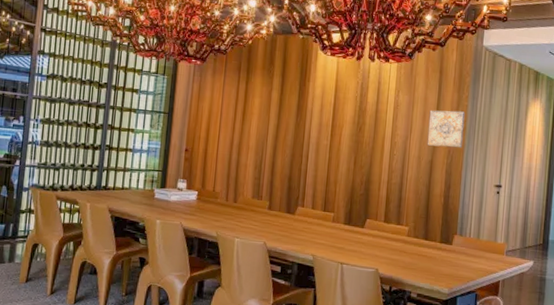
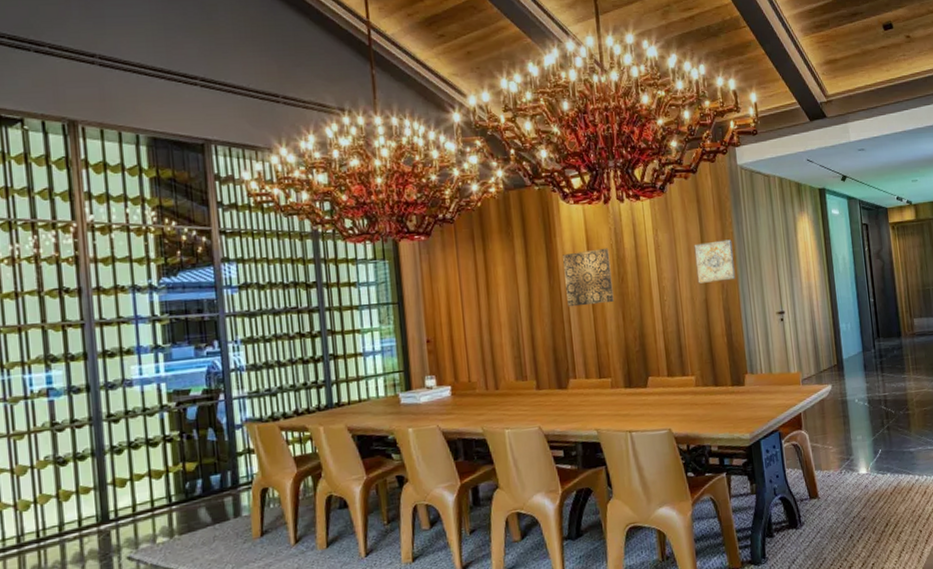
wall art: none [308,97,353,147] -> present [563,248,614,307]

